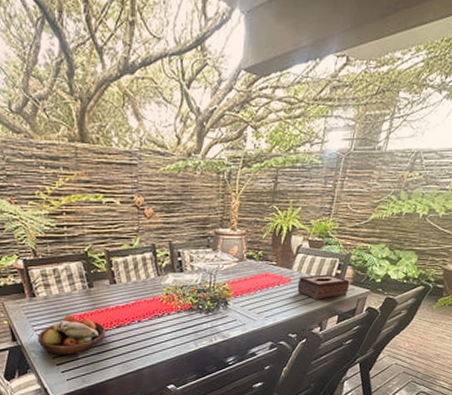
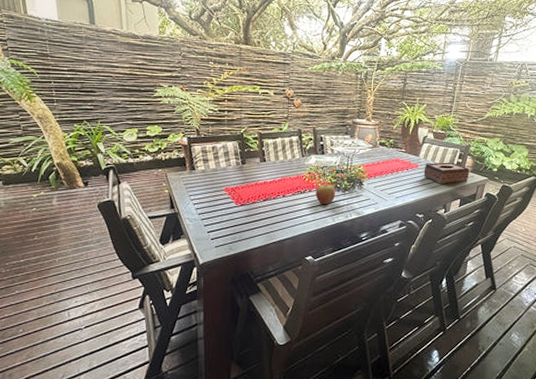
fruit bowl: present [37,315,106,355] -> none [193,187,254,224]
apple: none [175,306,198,328] -> present [315,184,336,204]

